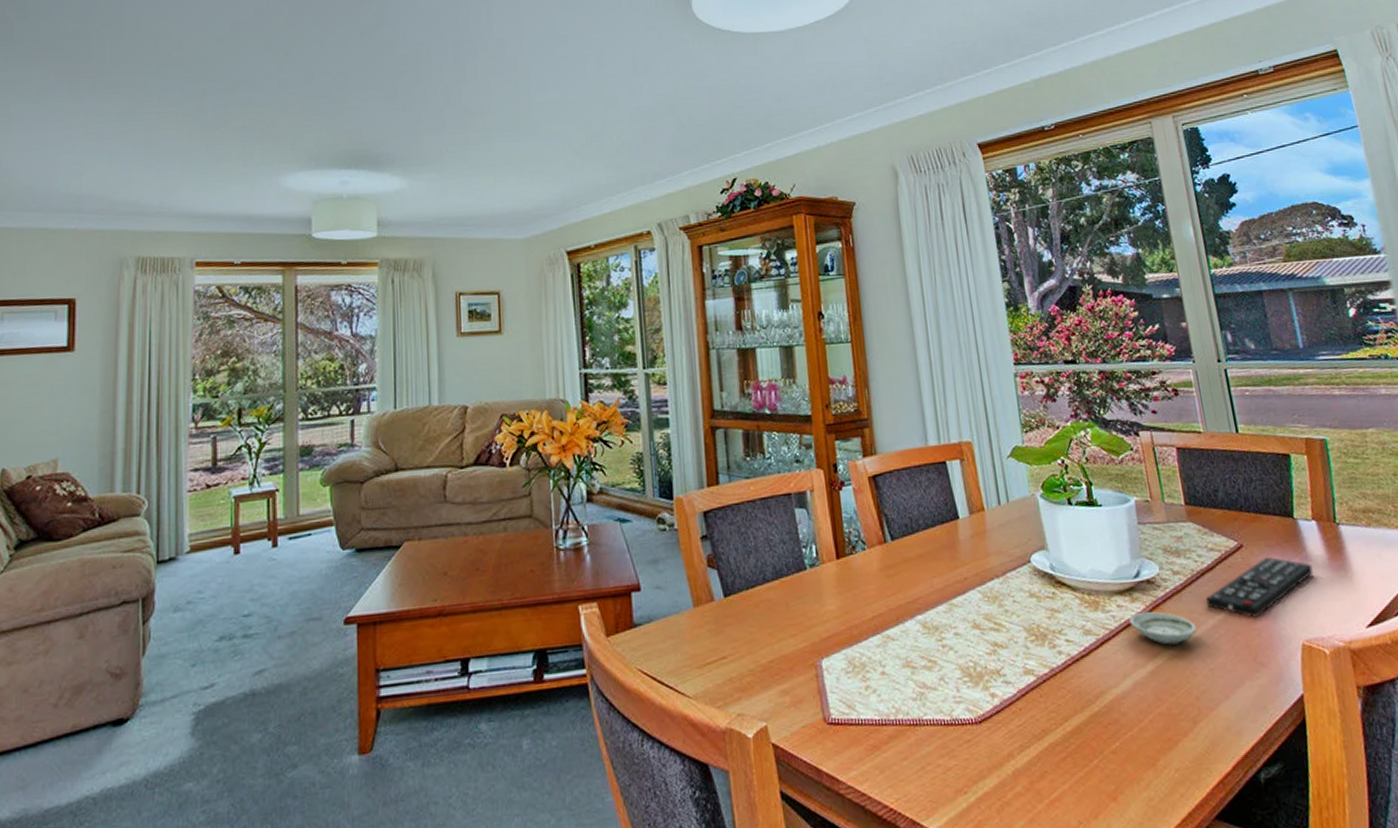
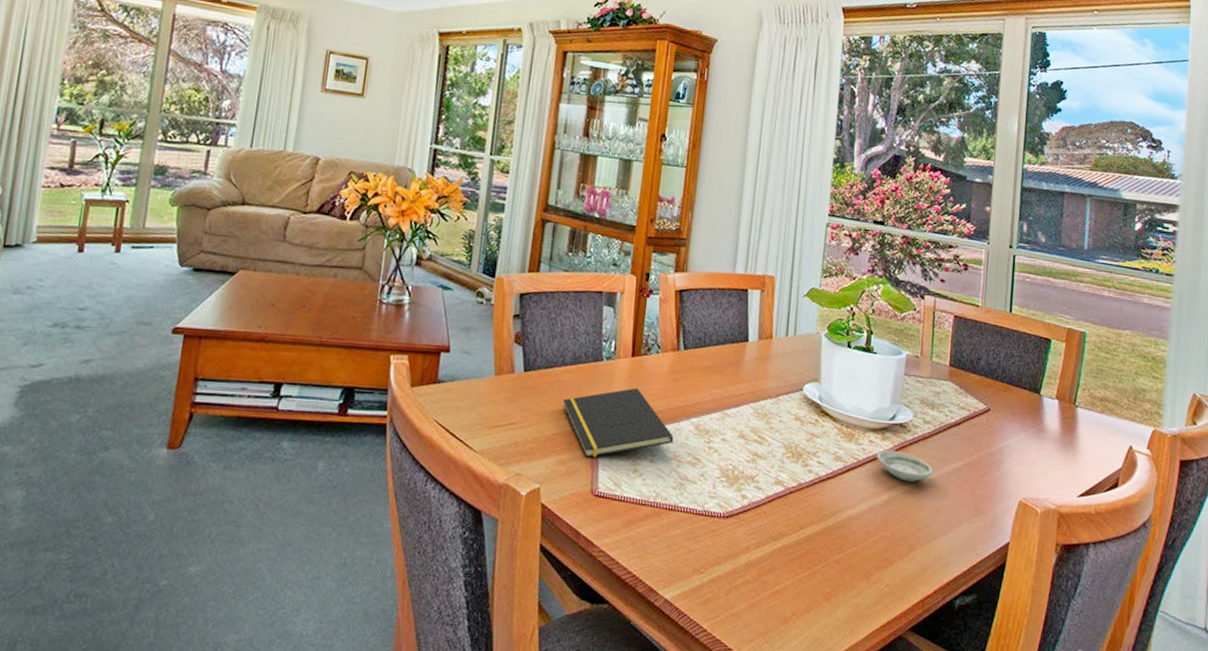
notepad: none [772,593,902,682] -> present [562,387,674,458]
remote control: present [1206,556,1313,618] -> none [947,422,1045,472]

